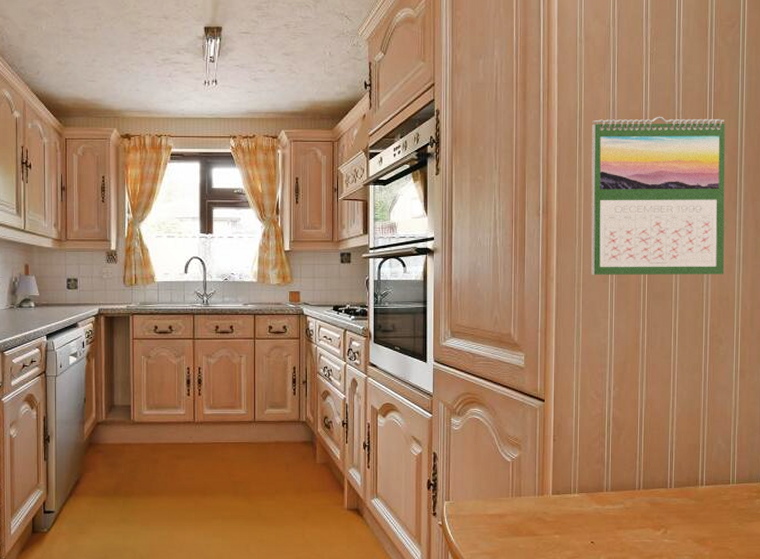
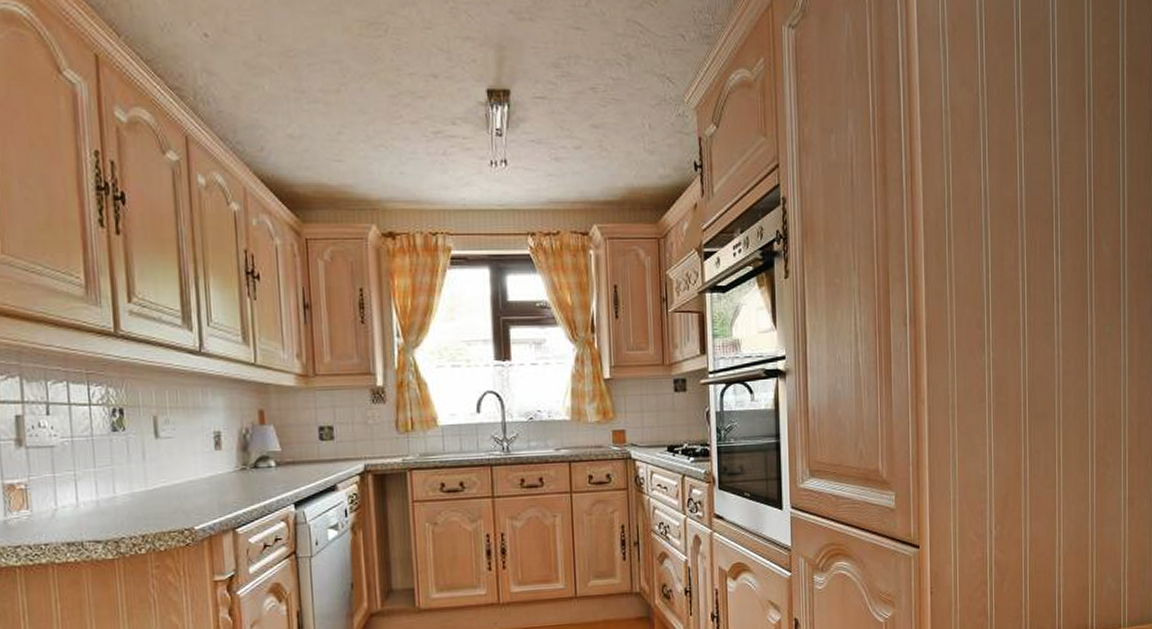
calendar: present [590,116,726,275] -> none [962,203,1110,394]

